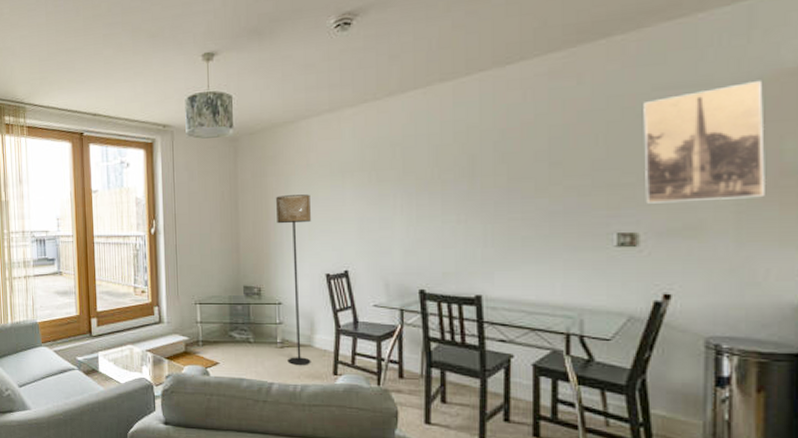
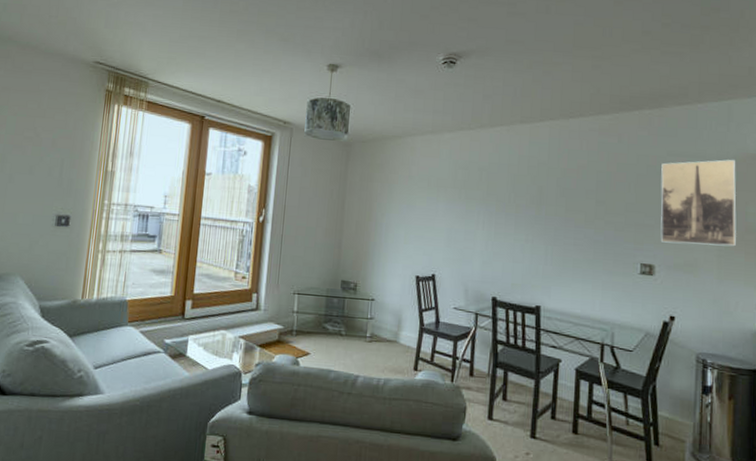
floor lamp: present [276,194,311,365] -> none [374,200,409,360]

